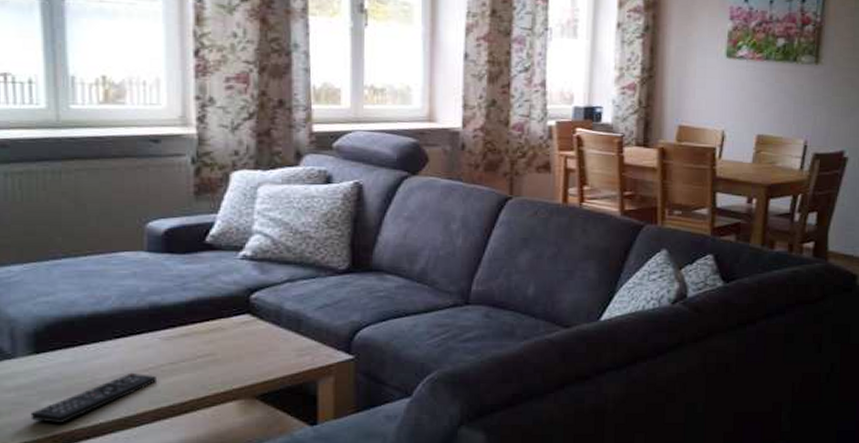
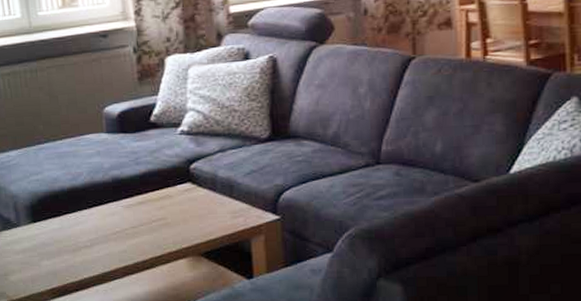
remote control: present [30,372,156,423] -> none [34,236,123,279]

